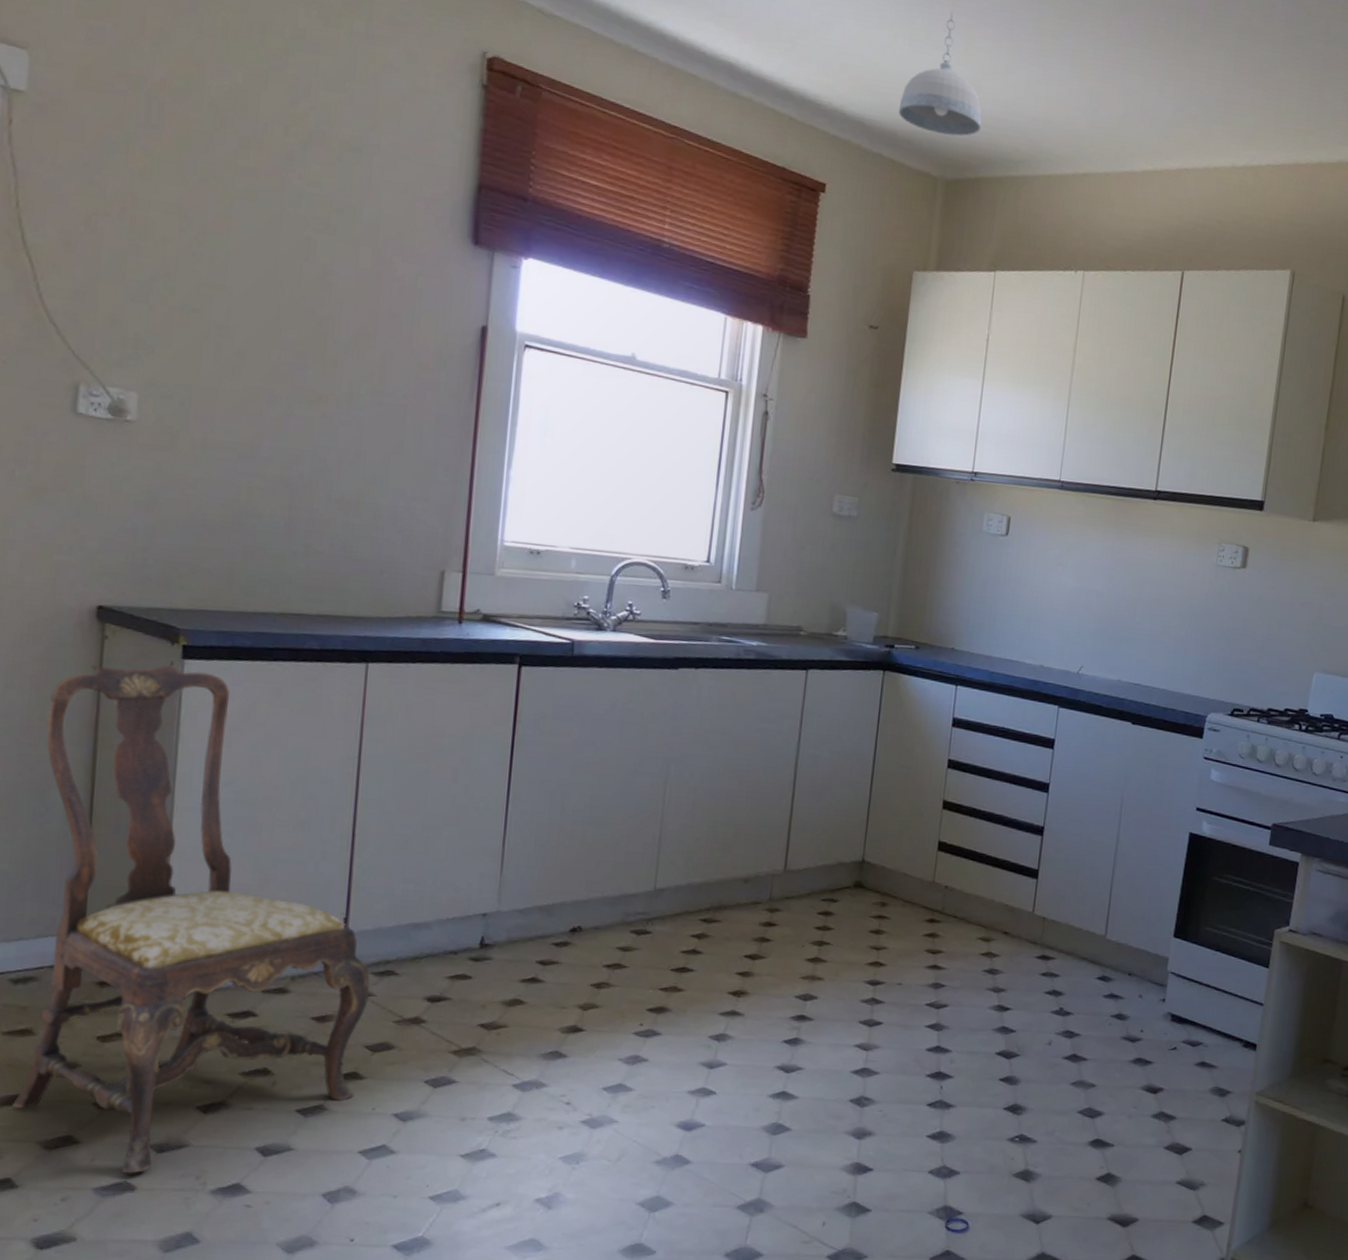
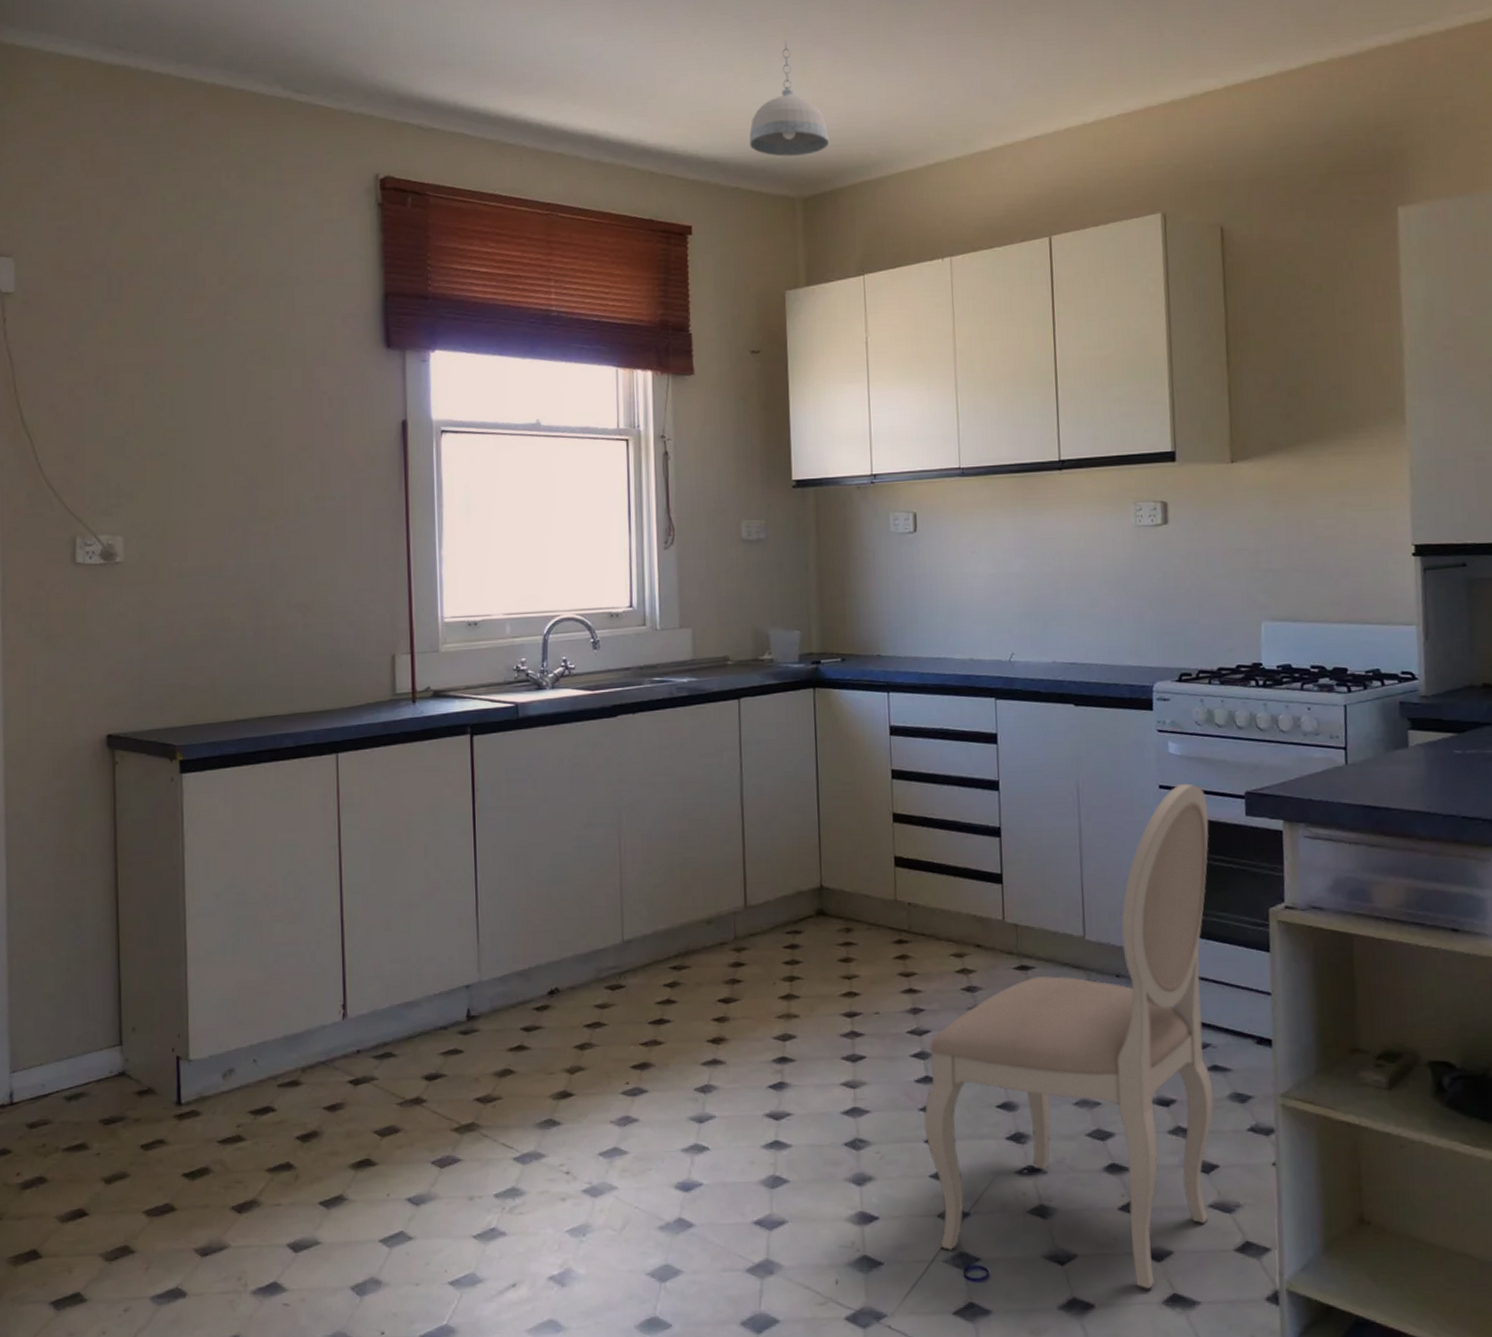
dining chair: present [13,664,370,1174] -> none [75,779,372,1280]
dining chair: none [927,808,1237,1249] -> present [924,783,1214,1289]

